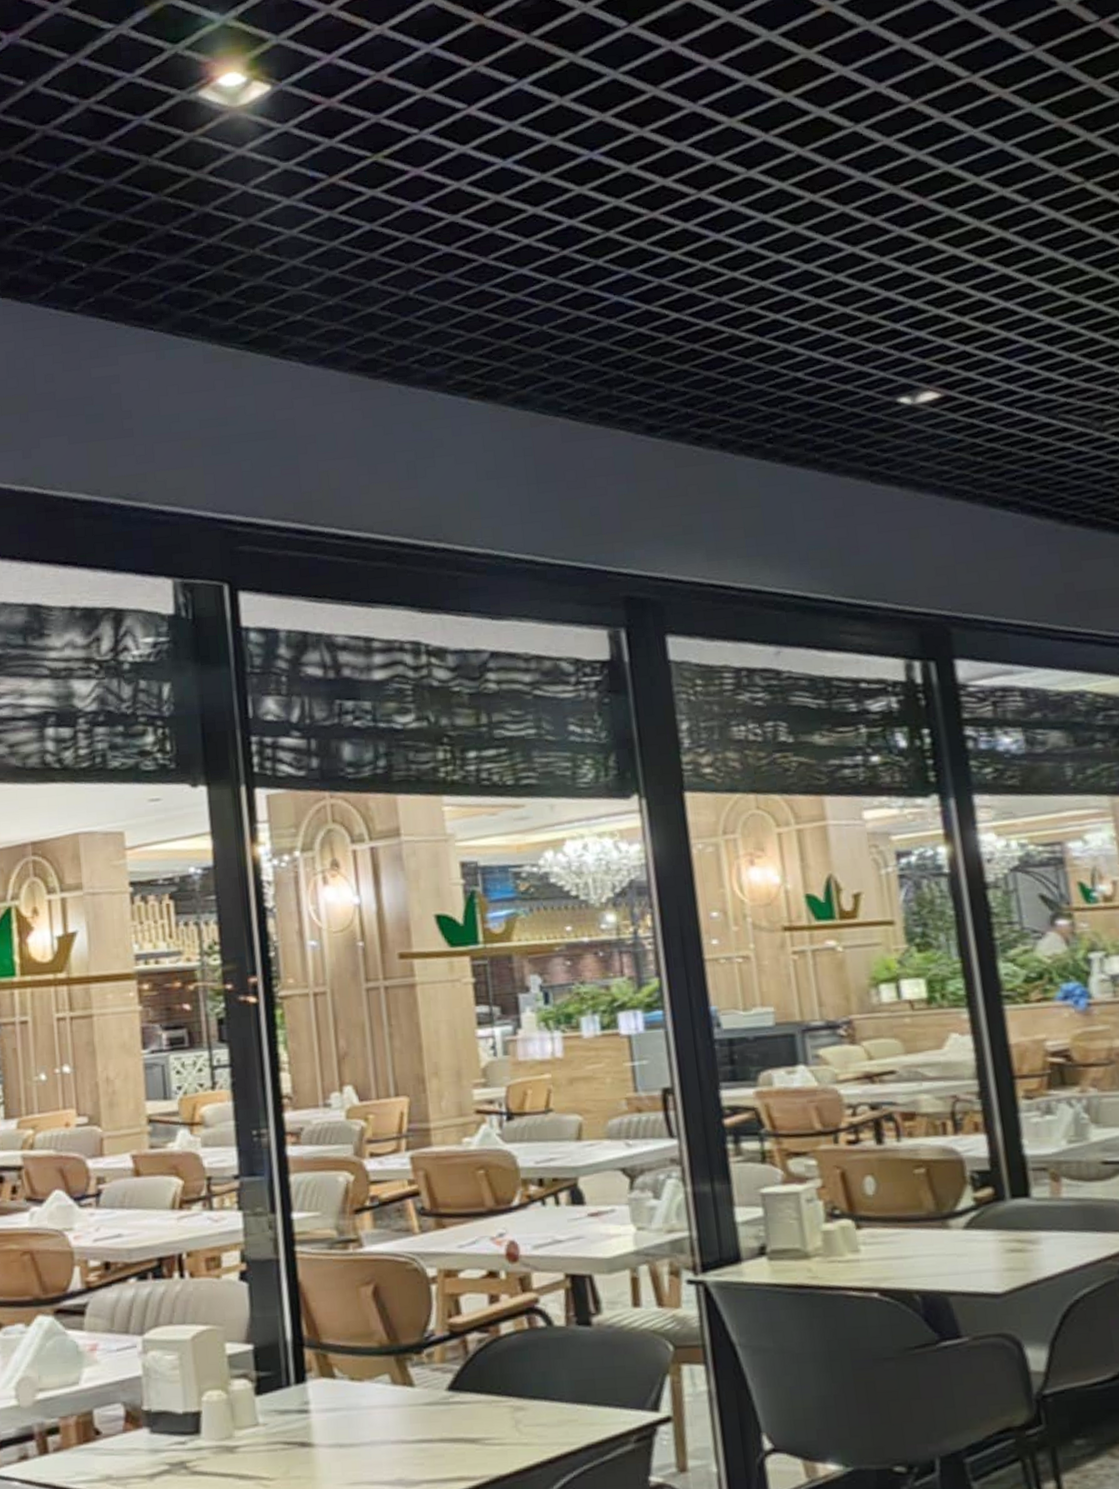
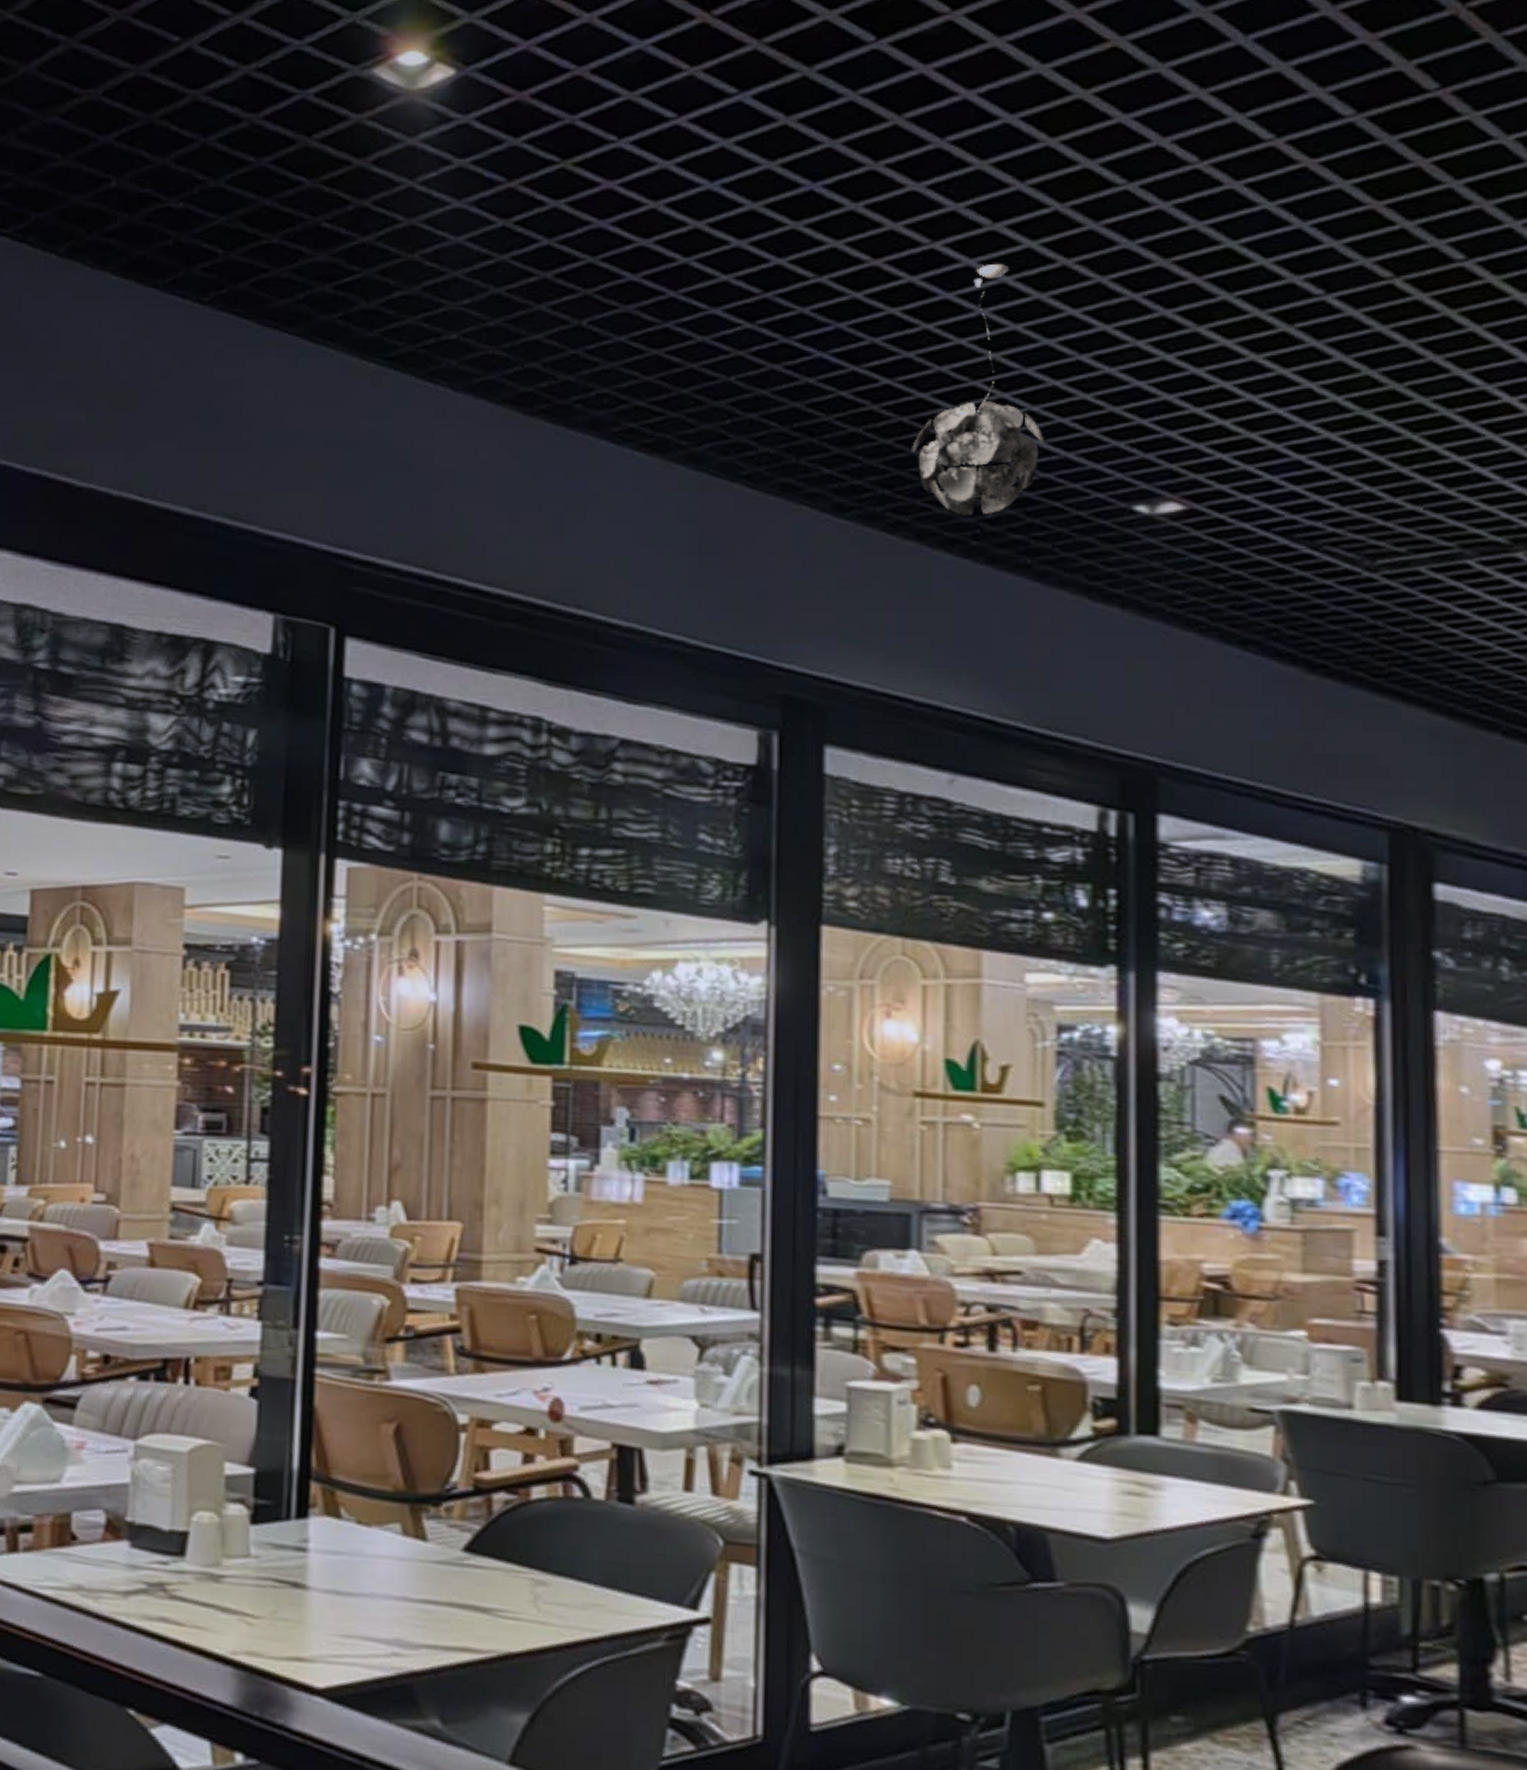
pendant light: none [705,204,817,423] -> present [912,263,1046,515]

